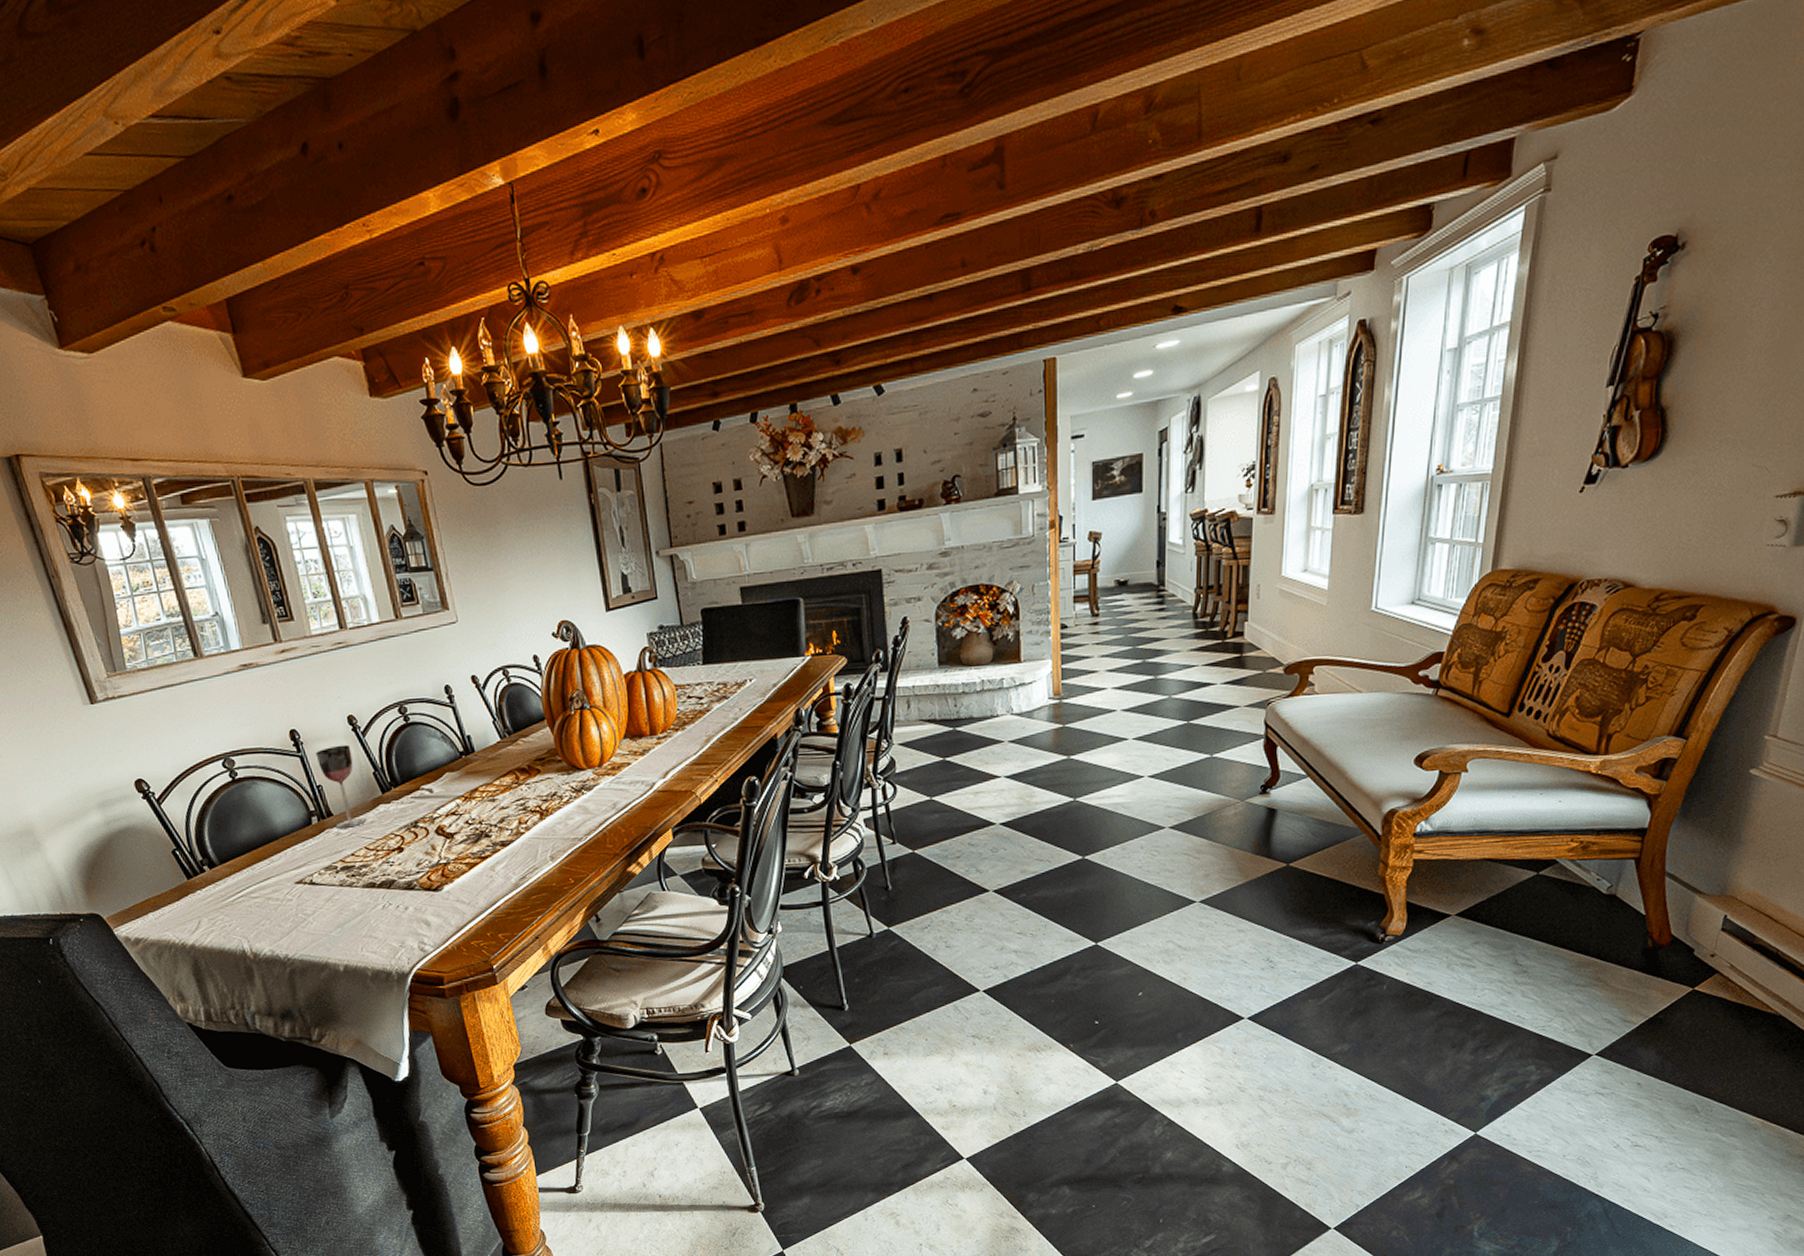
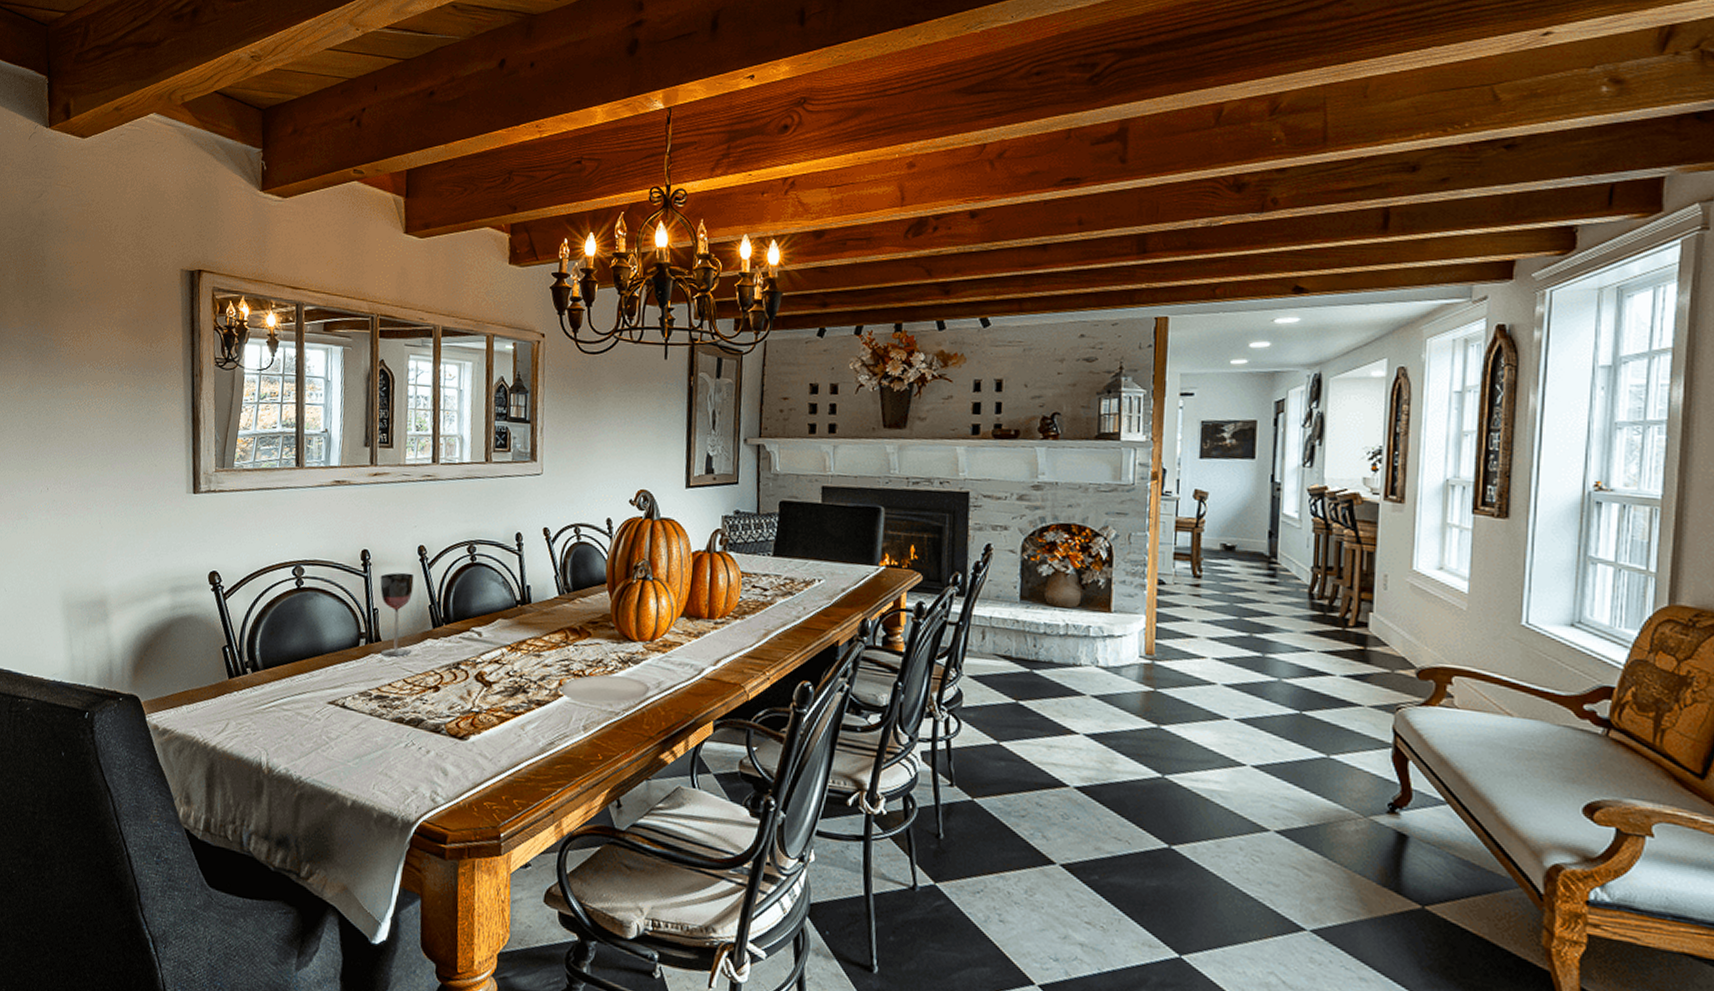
plate: none [521,803,607,836] -> present [561,674,650,706]

